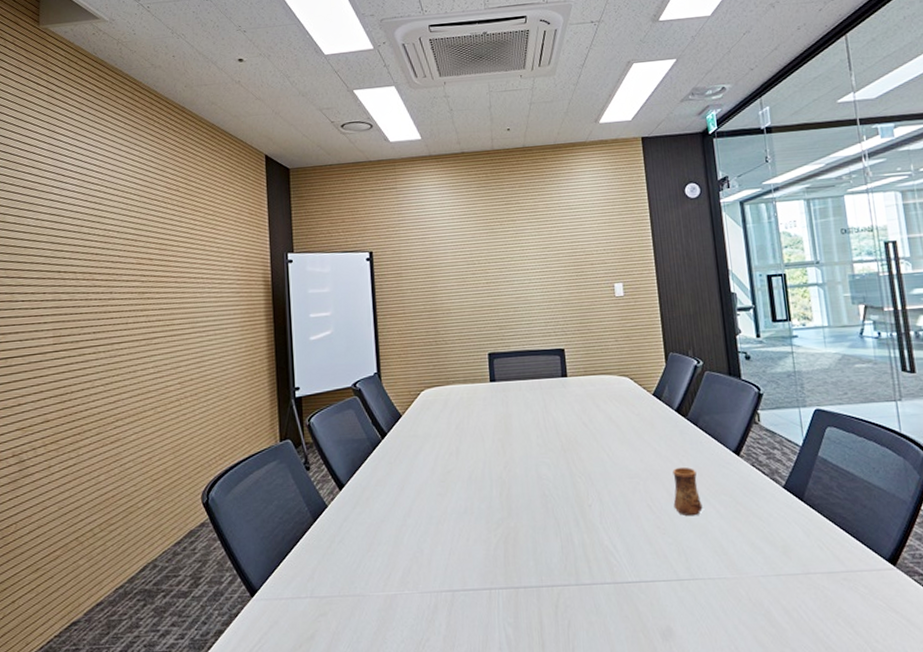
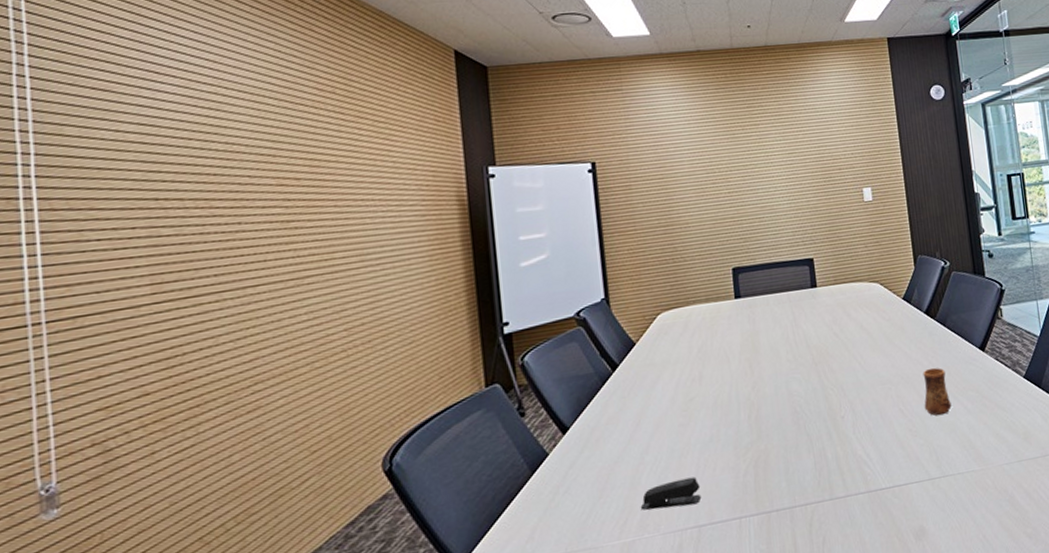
stapler: none [402,544,456,570] -> present [640,476,702,511]

